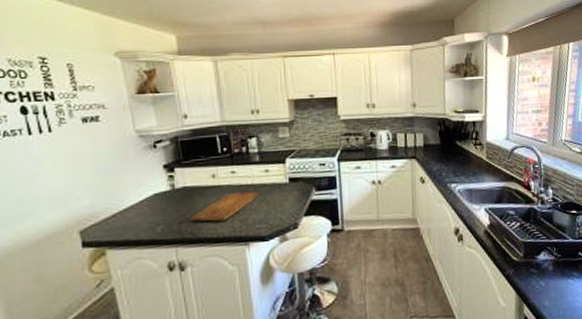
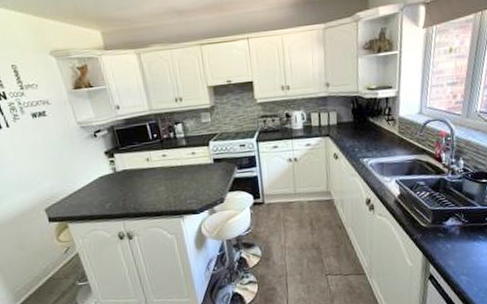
cutting board: present [190,191,260,222] -> none [132,171,189,199]

